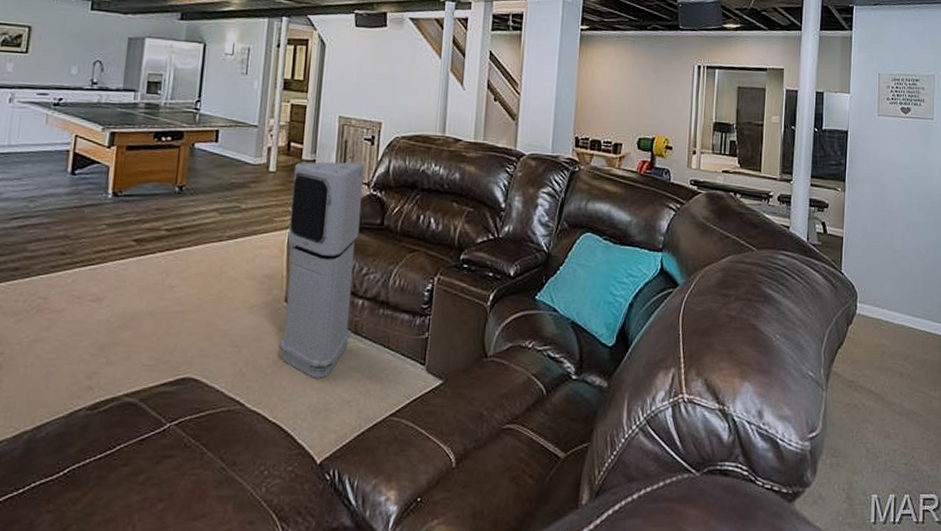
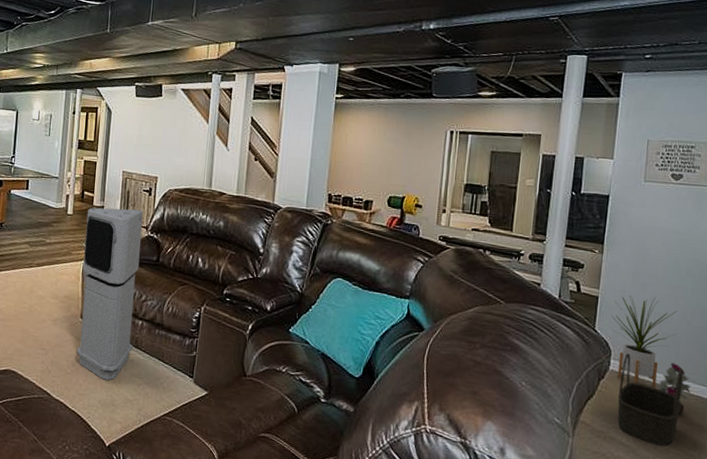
house plant: none [856,234,914,330] -> present [612,295,677,388]
basket: none [865,295,922,390] -> present [617,353,684,447]
decorative plant: none [897,301,929,355] -> present [654,363,691,415]

